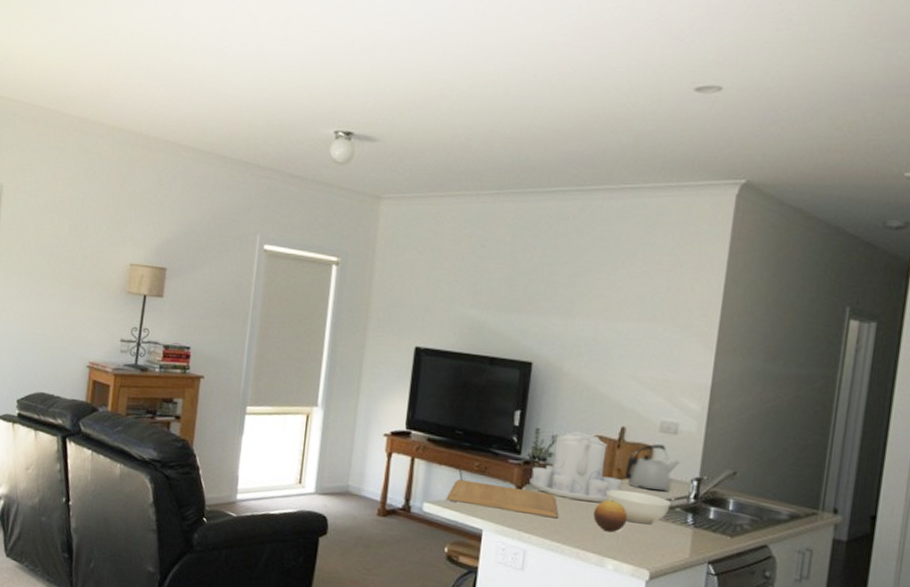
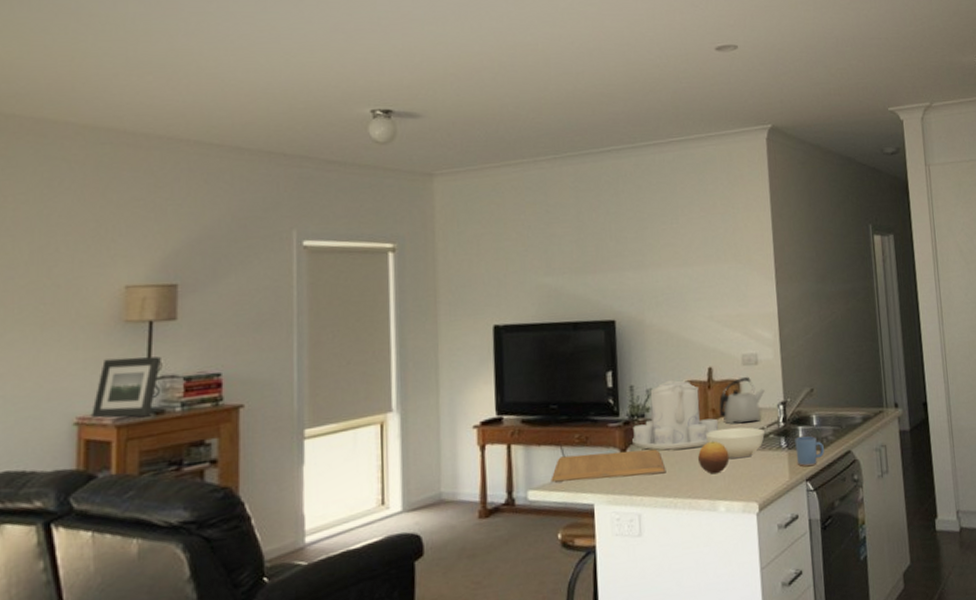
picture frame: none [99,320,149,372] -> present [92,356,161,419]
mug: none [701,517,737,551] -> present [795,435,825,467]

